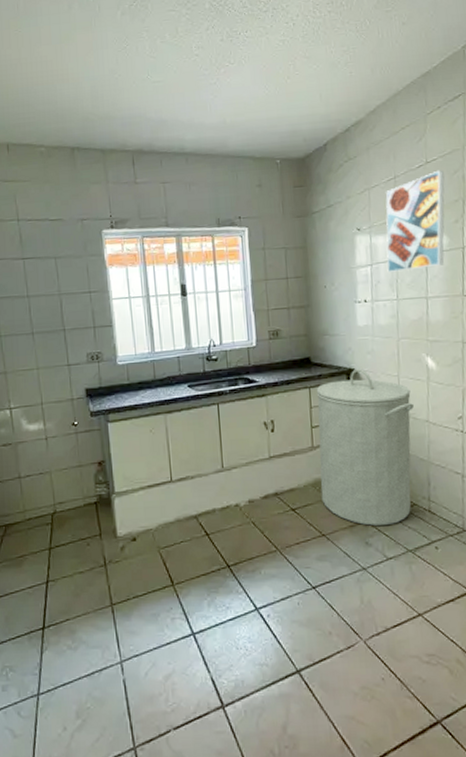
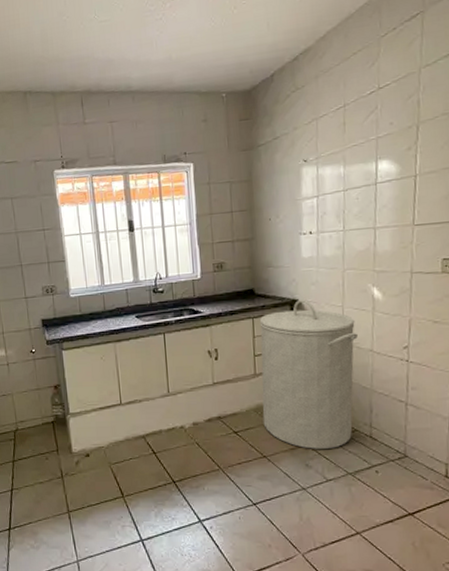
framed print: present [385,170,445,272] -> none [333,95,398,203]

